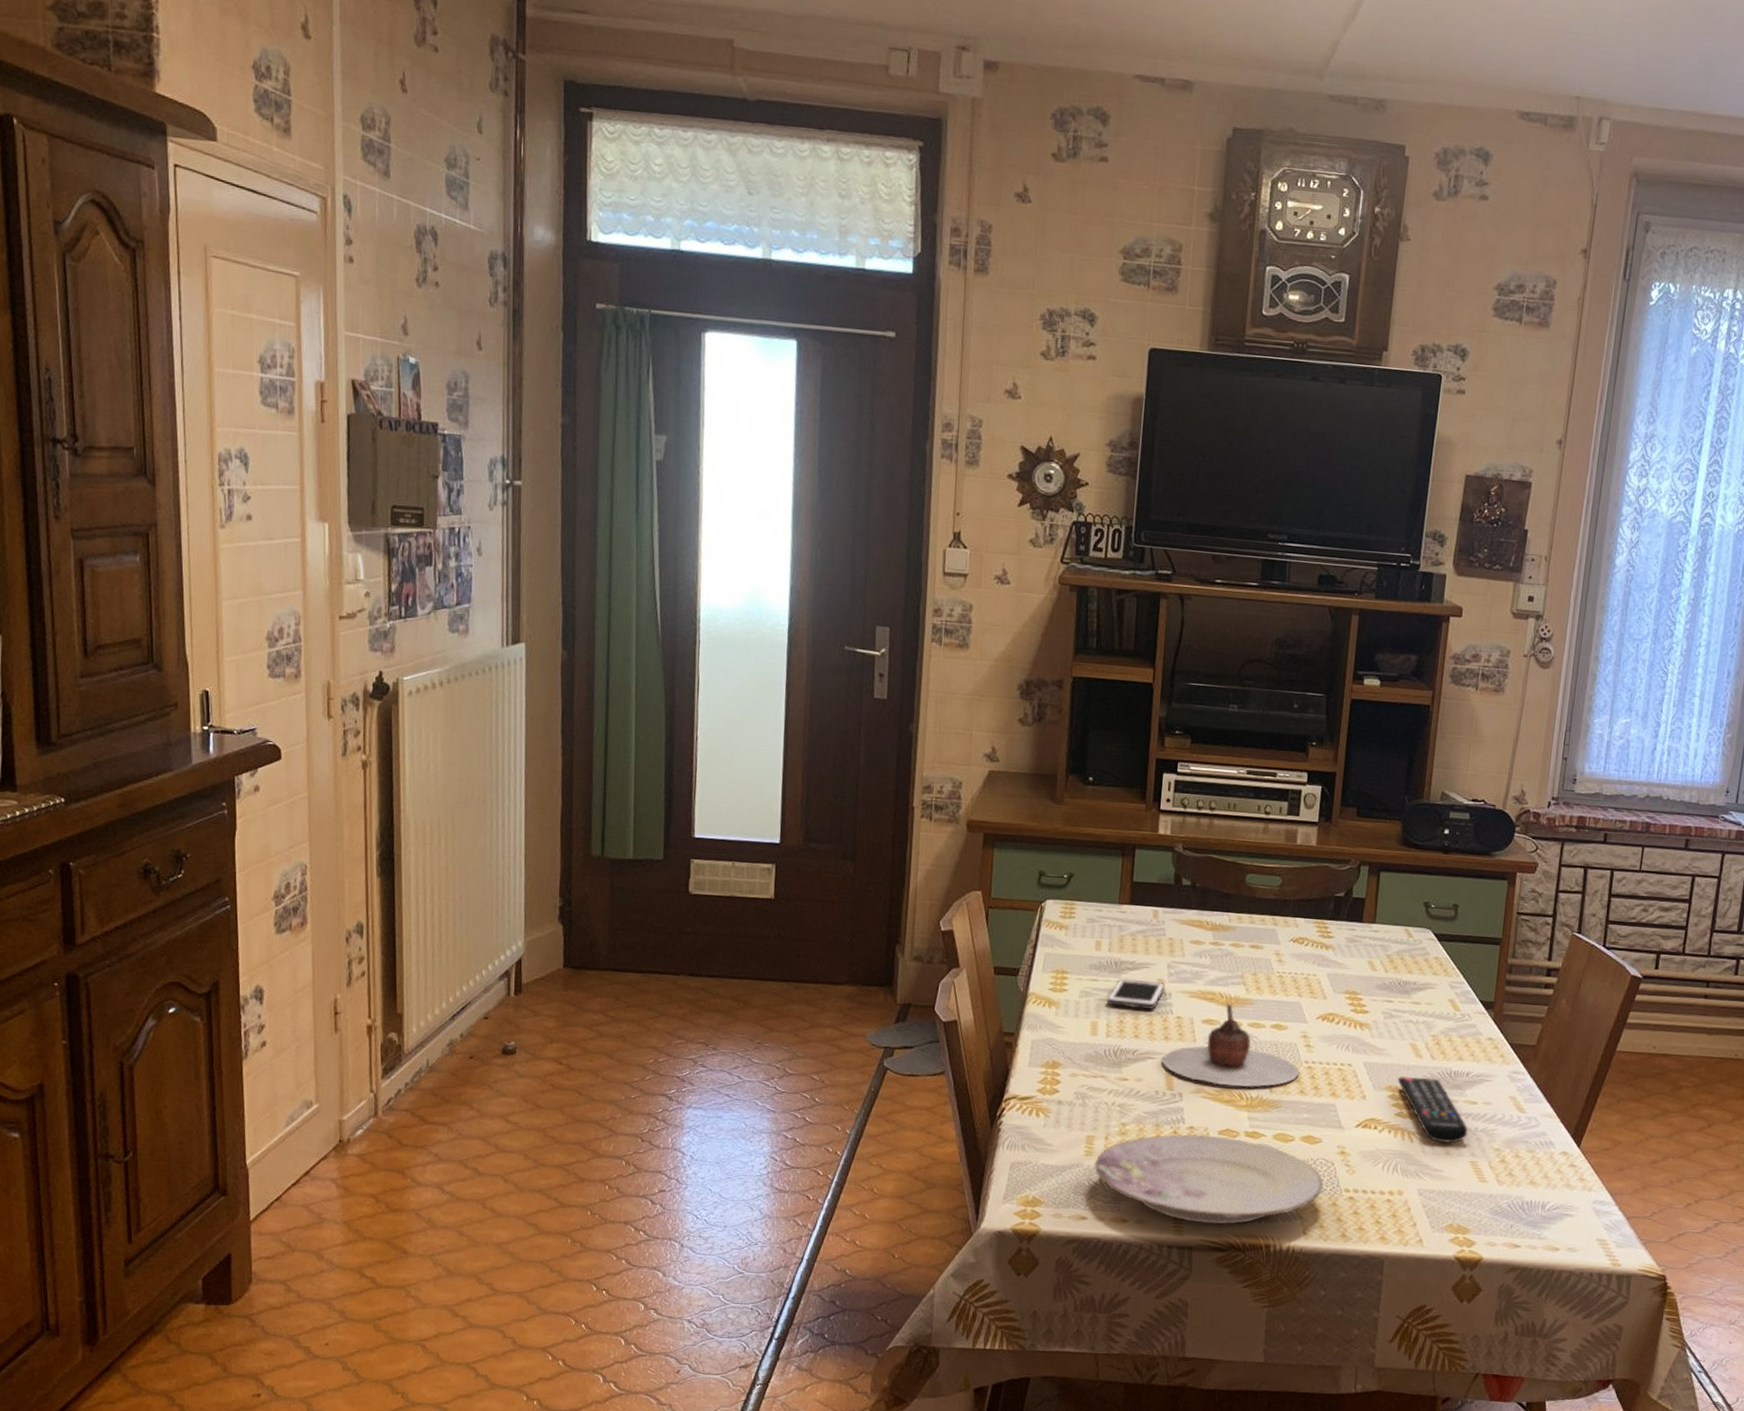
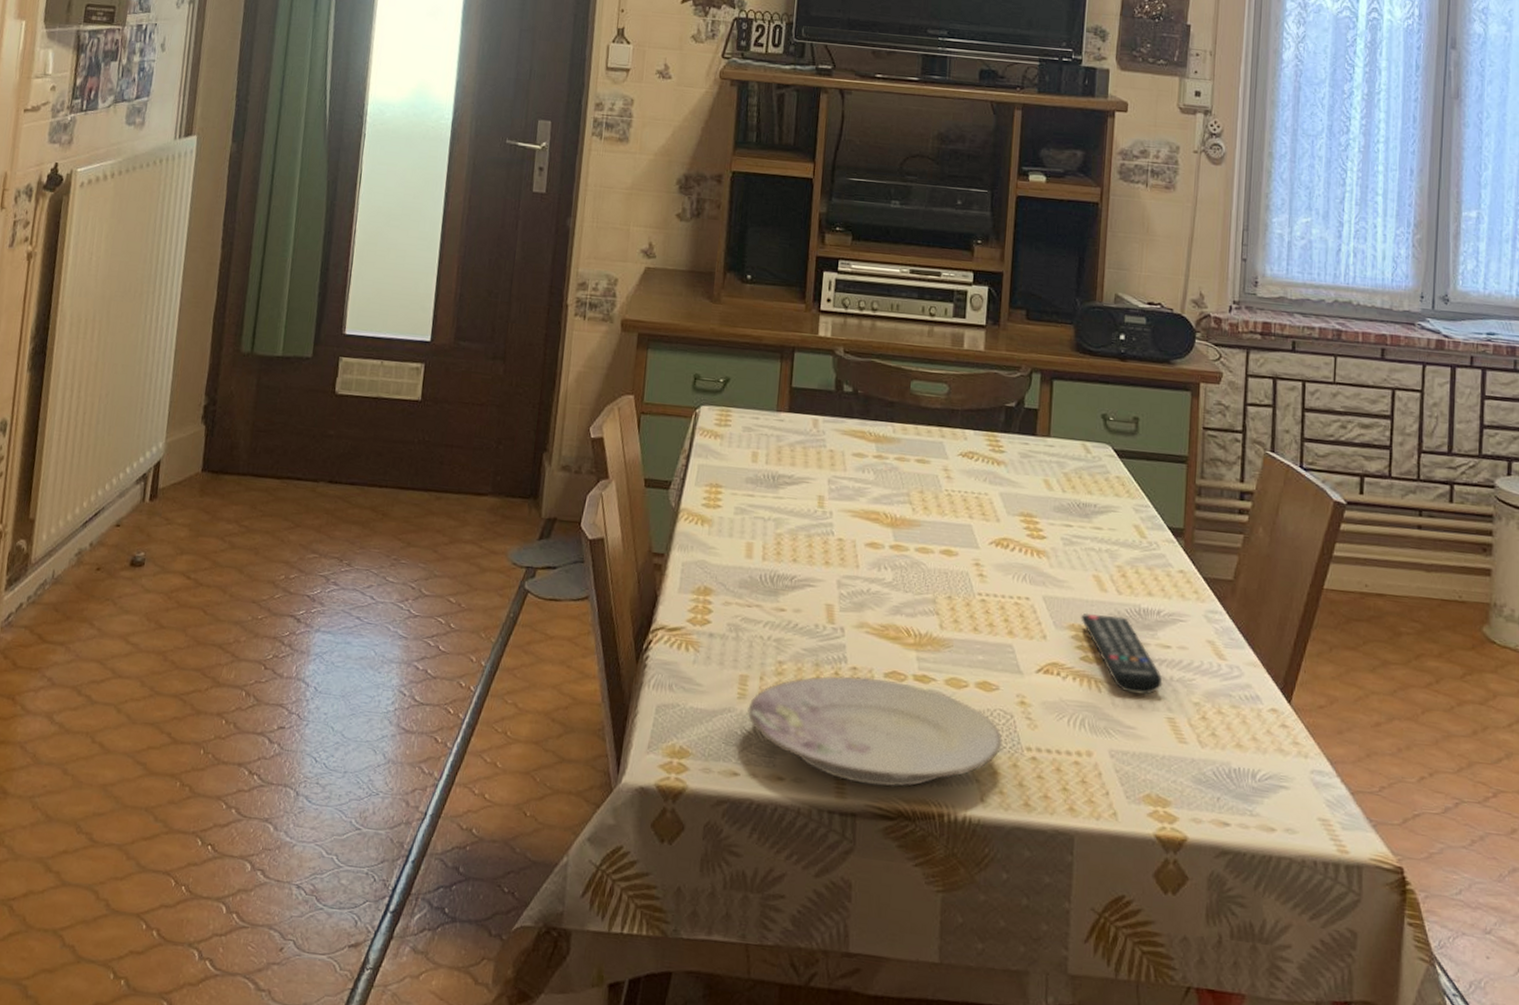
cell phone: present [1106,978,1165,1009] -> none [763,494,825,530]
teapot: present [1162,1004,1300,1087] -> none [822,525,972,622]

